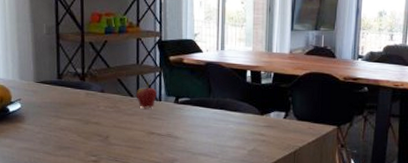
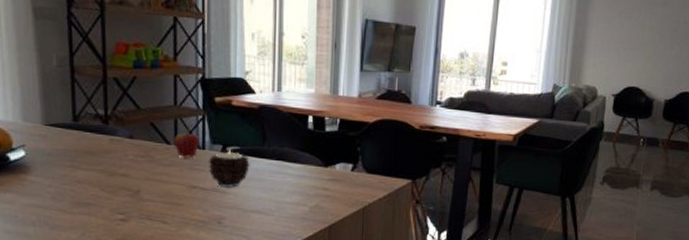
candle: none [163,100,198,134] -> present [208,148,250,188]

